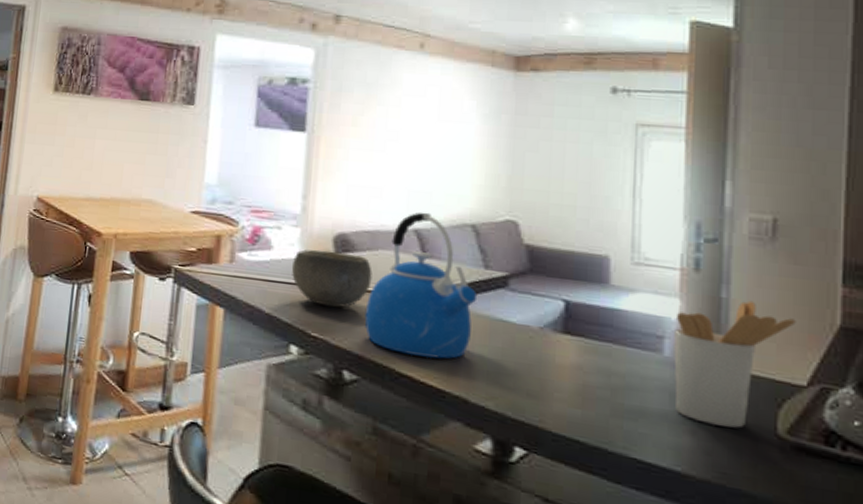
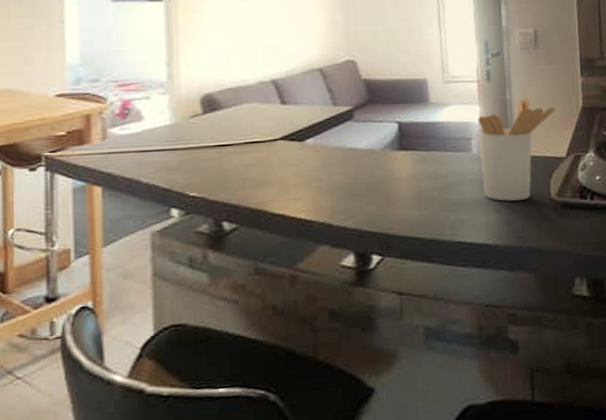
bowl: present [292,249,372,308] -> none [165,112,240,166]
kettle: present [364,212,478,359] -> none [236,63,330,195]

